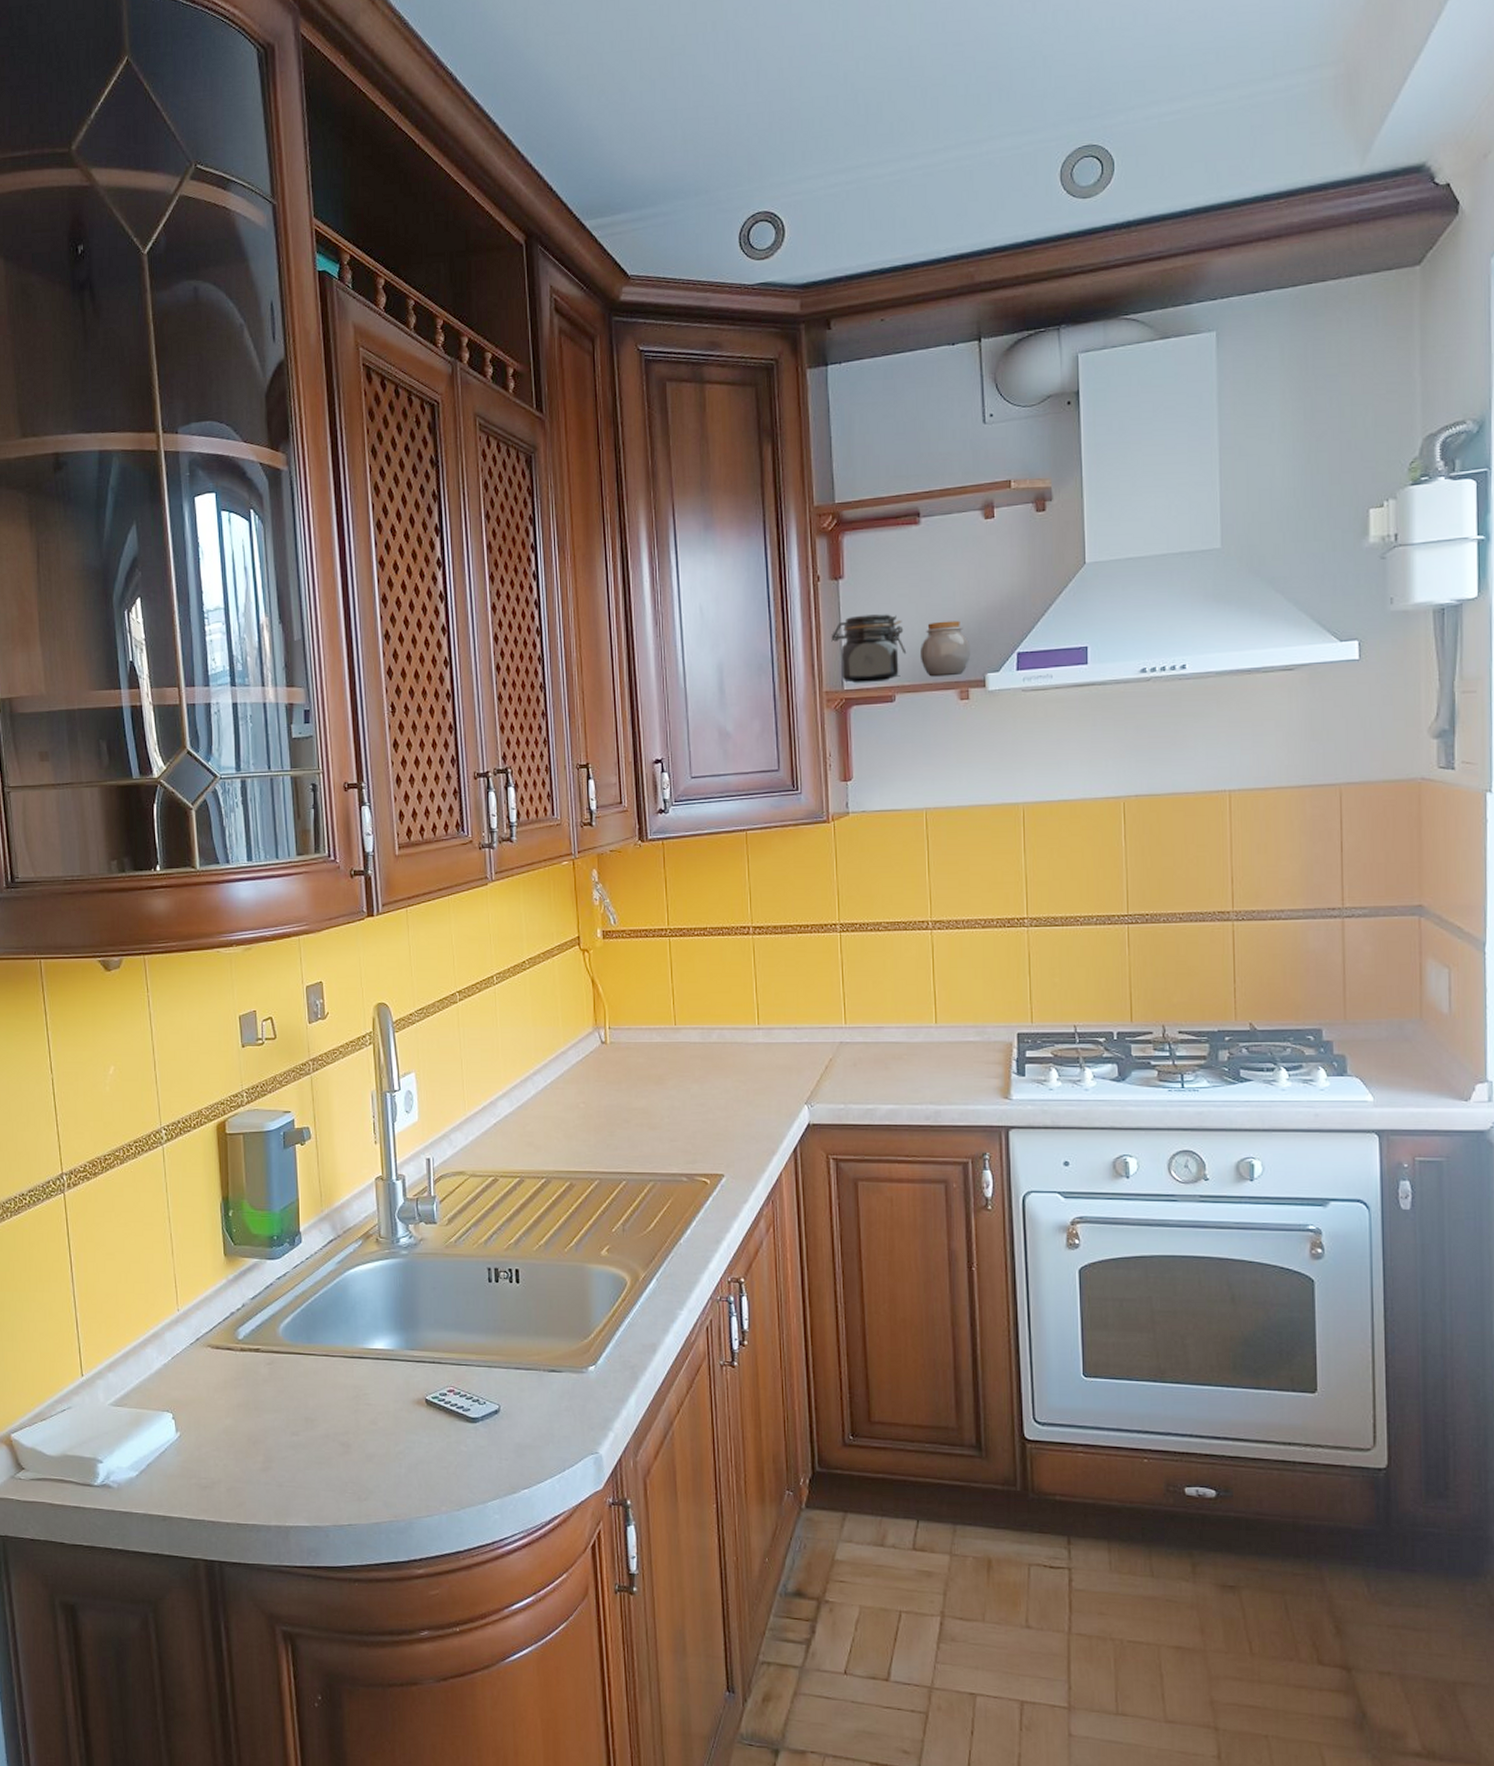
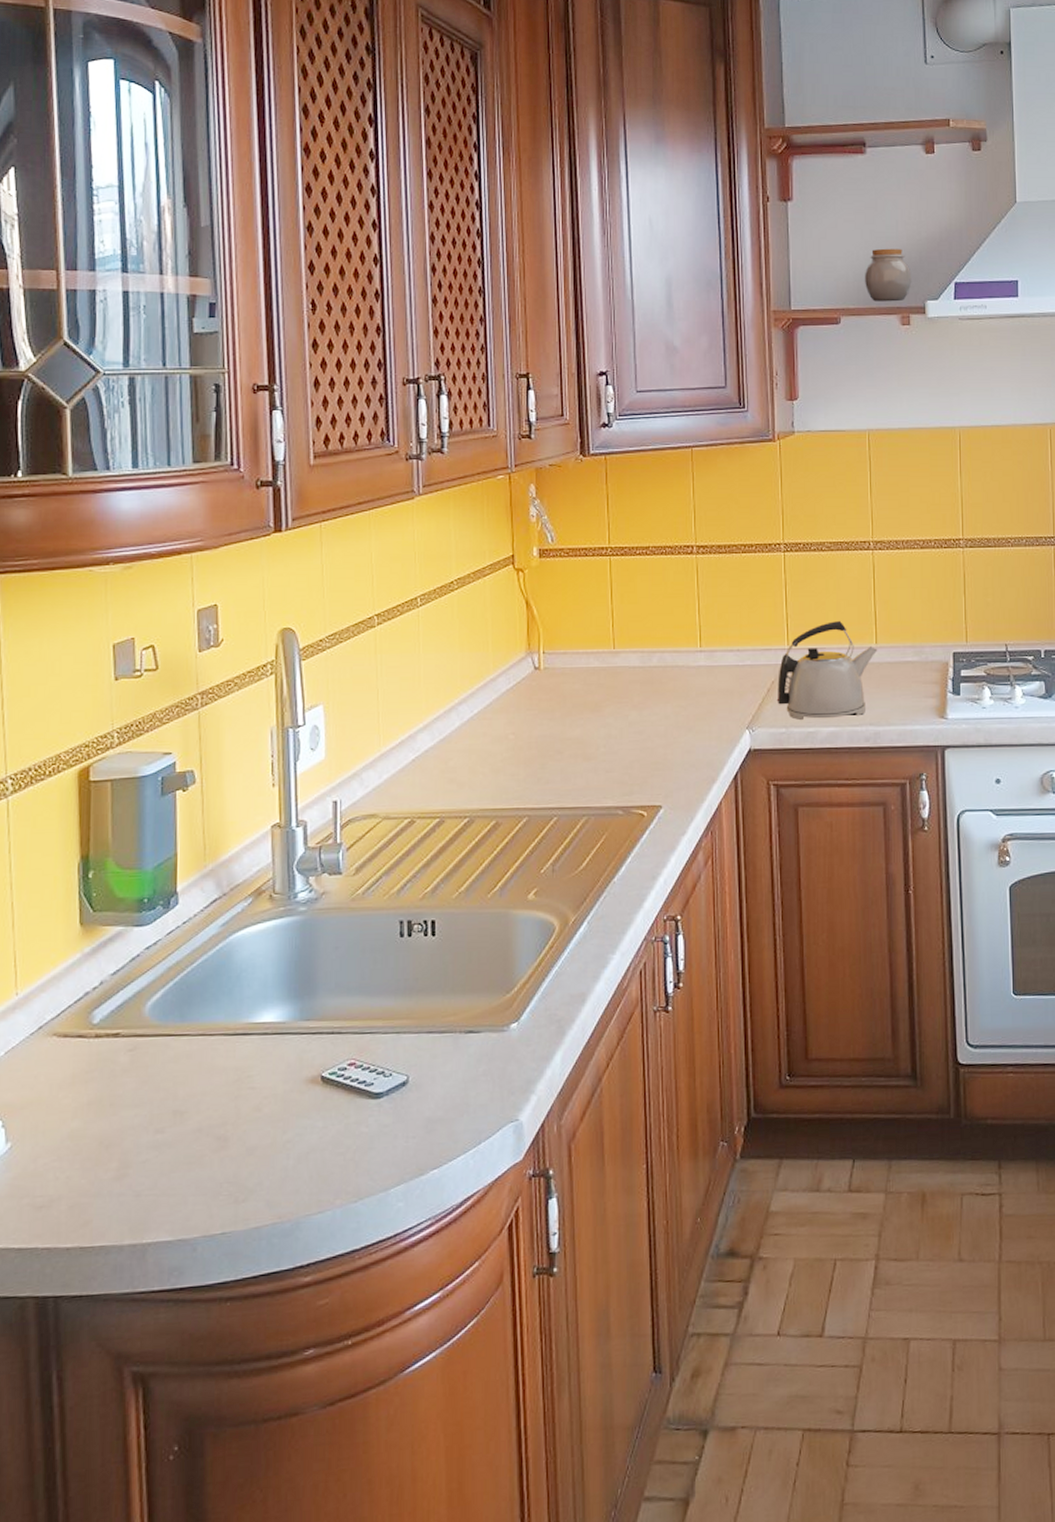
jar: present [831,614,907,684] -> none [779,238,852,305]
kettle: none [834,999,938,1098] -> present [776,620,878,721]

